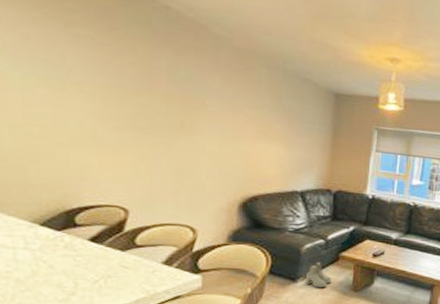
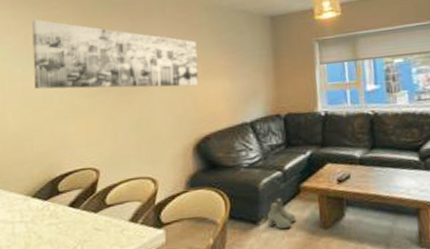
wall art: none [35,17,253,145] -> present [32,19,199,89]

